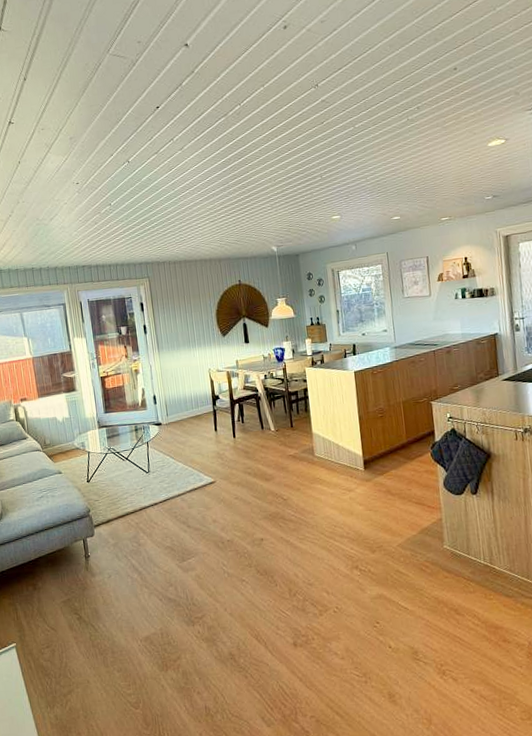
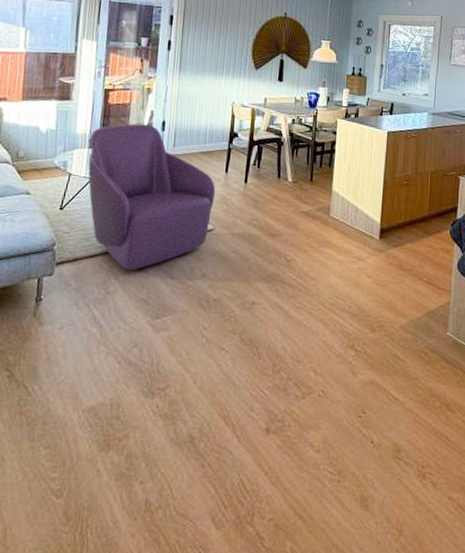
armchair: none [98,401,211,525] -> present [88,124,216,271]

